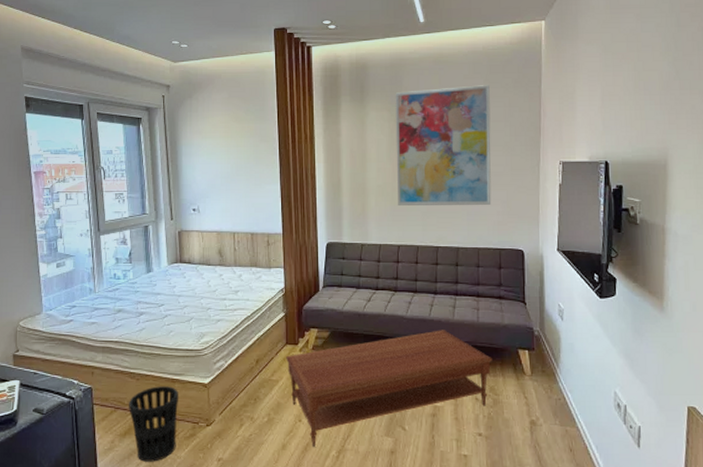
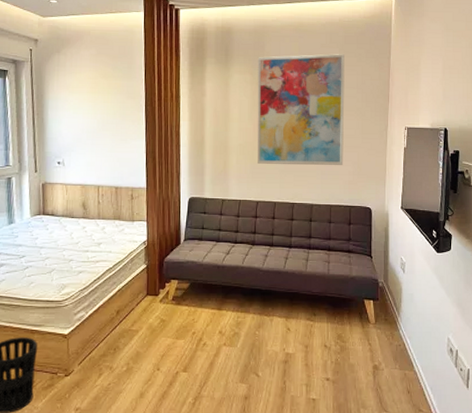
coffee table: present [286,330,492,447] -> none [146,281,340,394]

